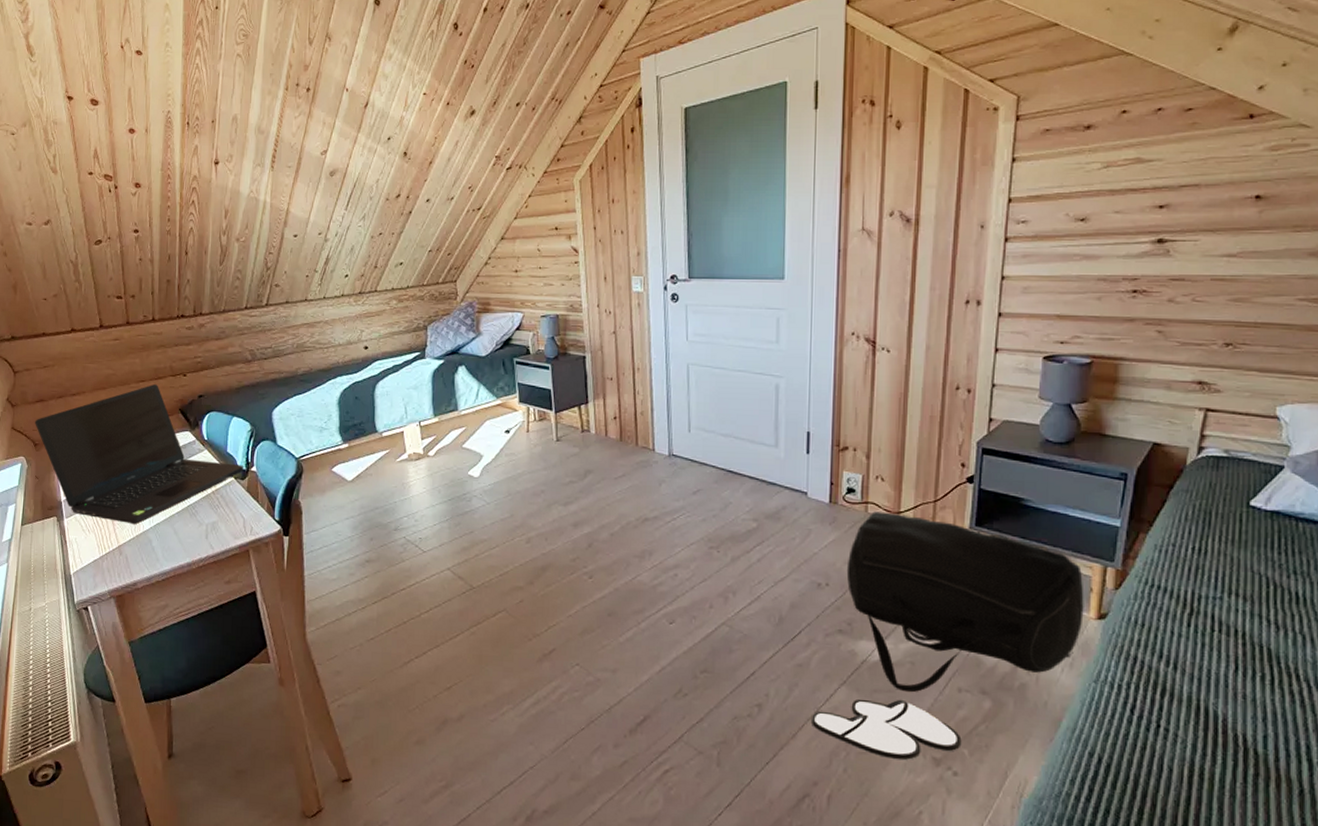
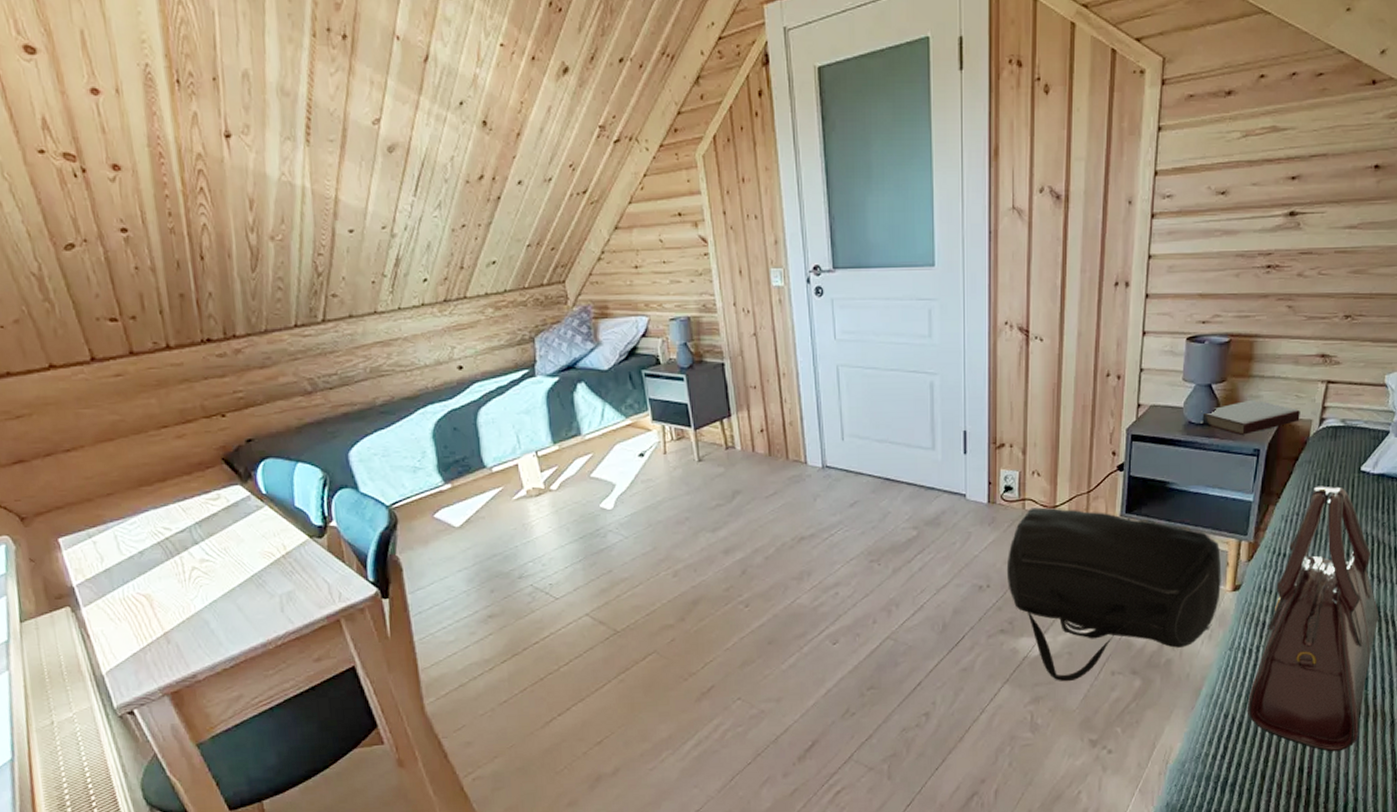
laptop: present [35,384,244,524] -> none [16,430,321,605]
slippers: present [812,699,962,760] -> none [978,689,1115,747]
book: none [1058,422,1174,457] -> present [1199,399,1300,435]
handbag: none [1116,517,1280,816] -> present [1247,486,1380,752]

